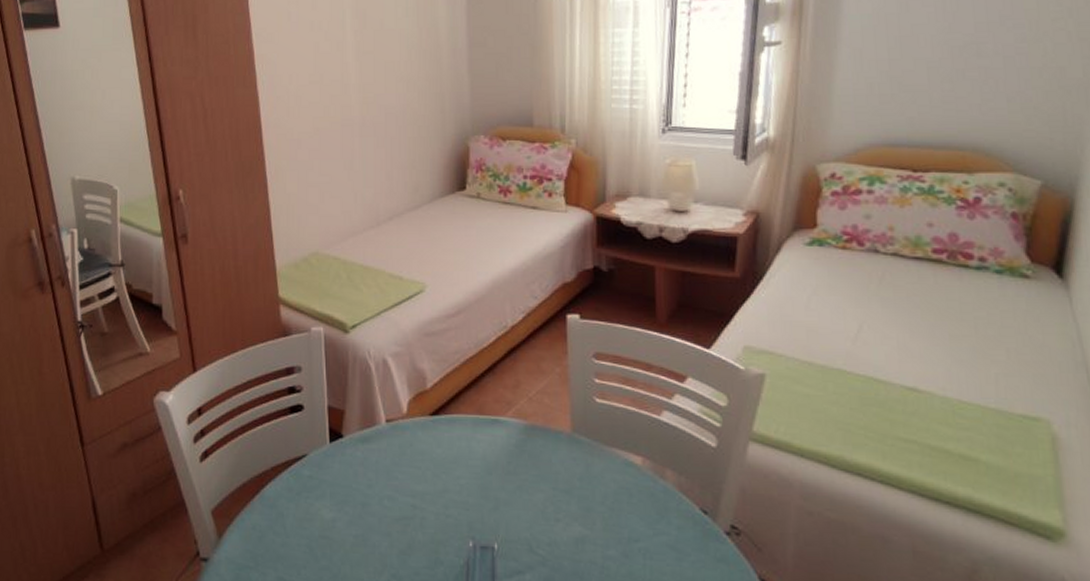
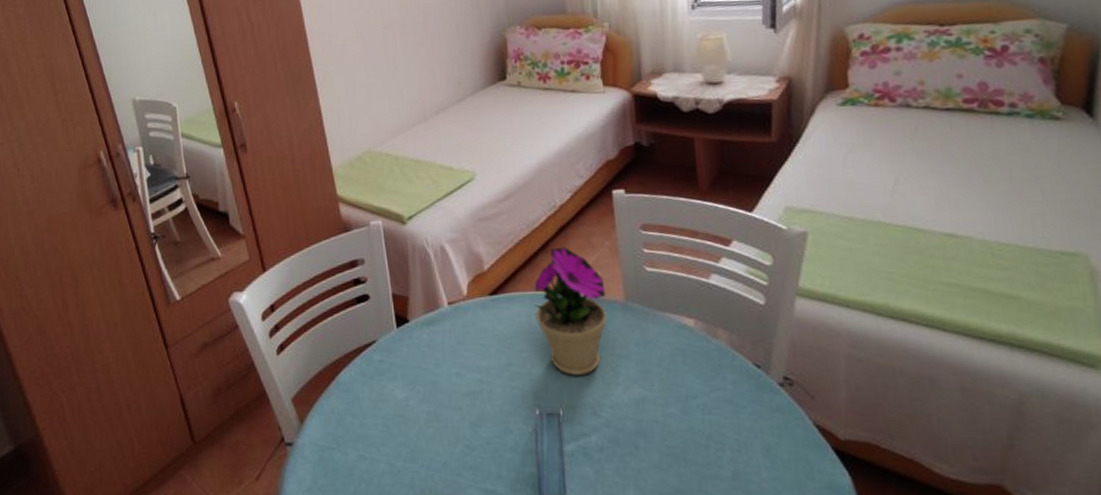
flower pot: none [477,370,552,508] -> present [534,246,607,375]

